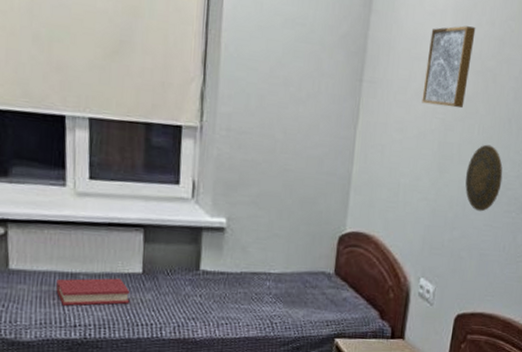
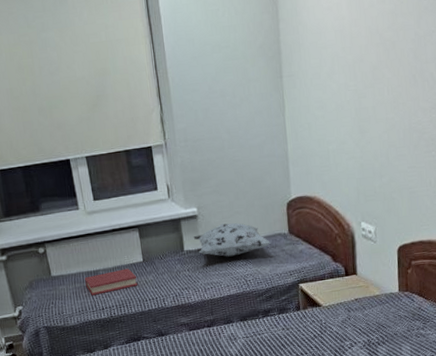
decorative pillow: none [214,245,312,290] -> present [193,223,272,257]
wall art: present [421,26,476,109] -> none [331,9,371,82]
decorative plate: present [465,144,503,212] -> none [384,100,418,158]

